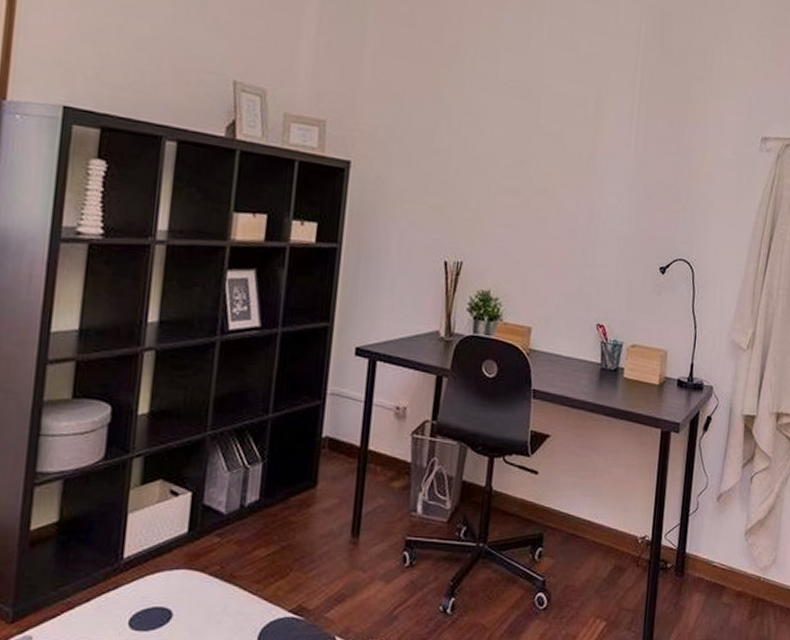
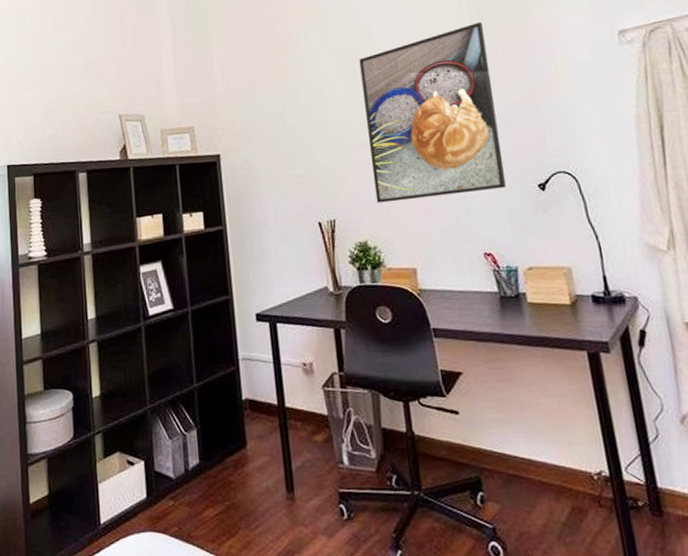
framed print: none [508,90,651,264] -> present [359,21,506,203]

